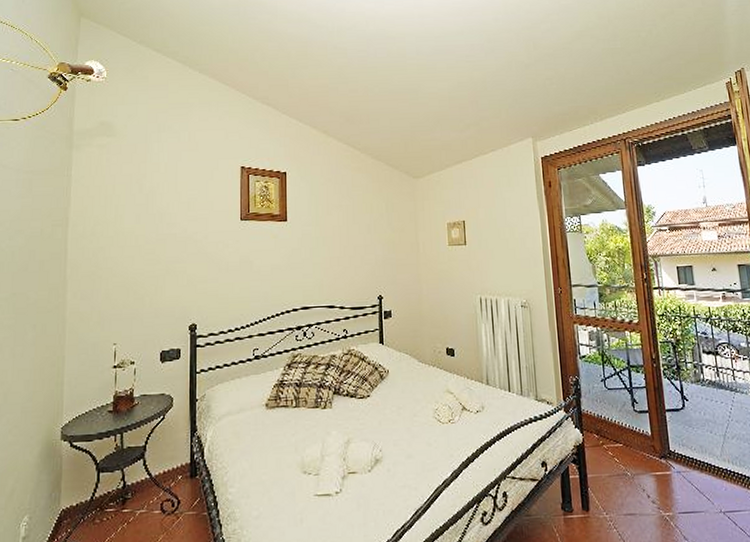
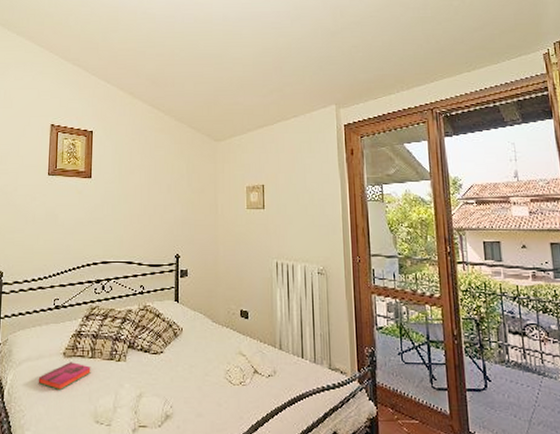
hardback book: none [240,413,296,444] -> present [38,362,91,391]

